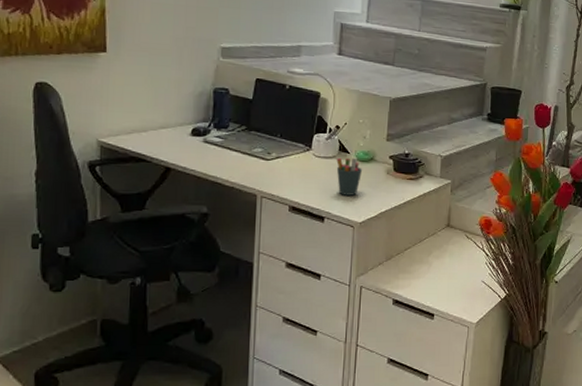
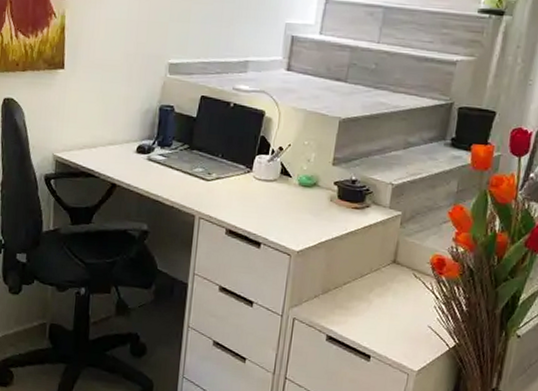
pen holder: present [336,157,363,196] -> none [276,181,305,222]

